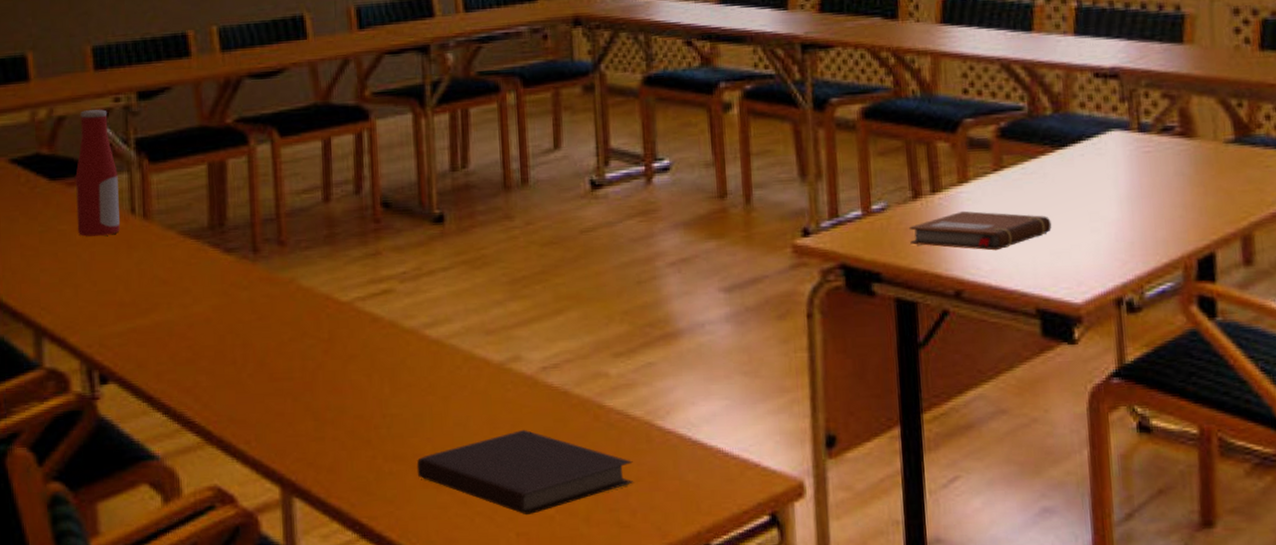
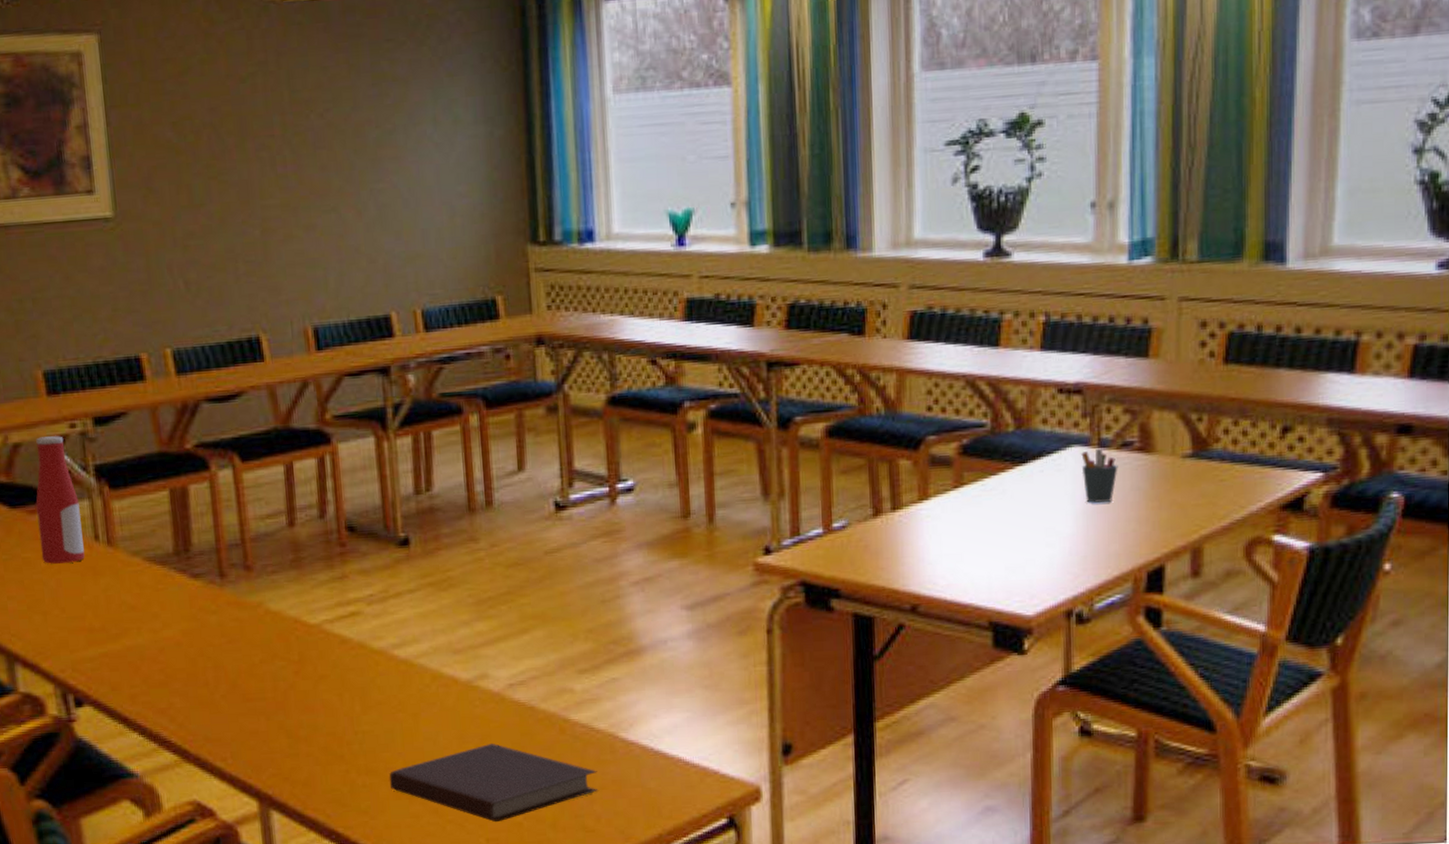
notebook: present [909,210,1052,251] -> none [869,527,1008,566]
pen holder: none [1121,132,1160,189] -> present [1081,448,1118,504]

